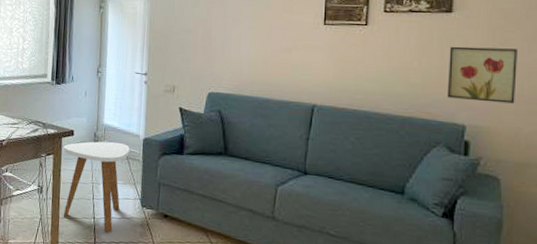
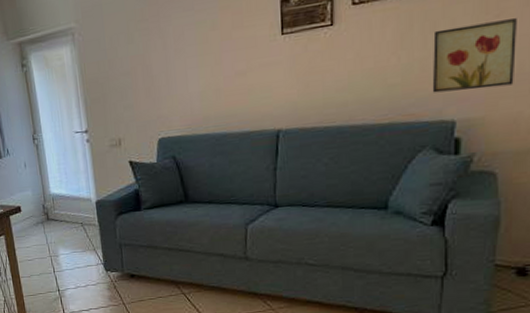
side table: present [63,141,130,233] -> none [13,210,84,302]

